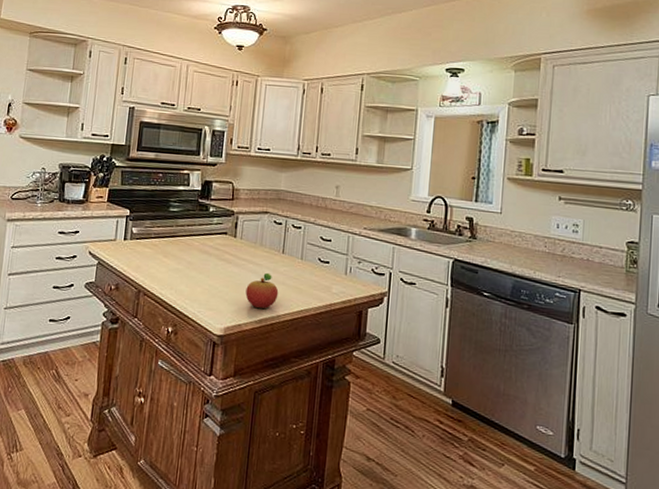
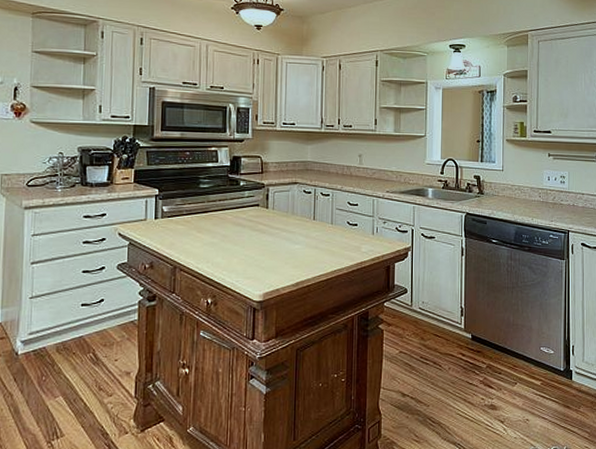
fruit: present [245,272,279,309] -> none [281,239,313,272]

